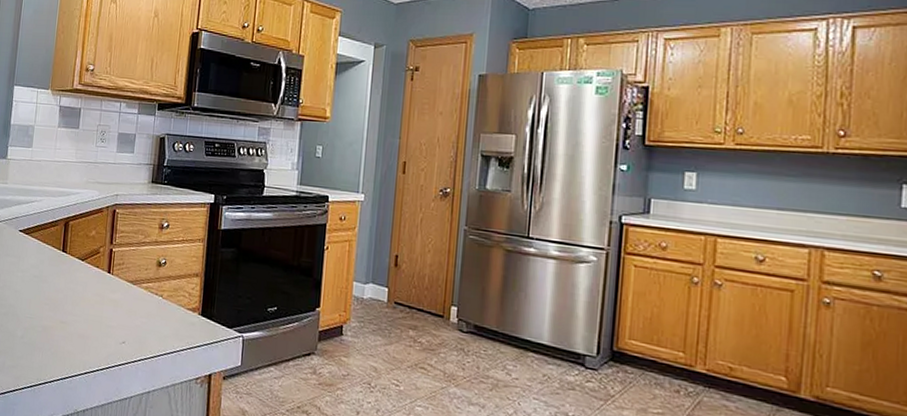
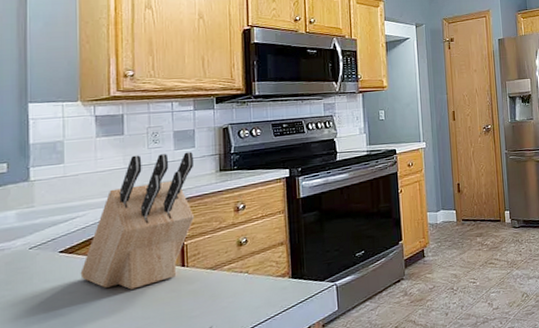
knife block: none [31,151,132,283] -> present [80,152,195,290]

